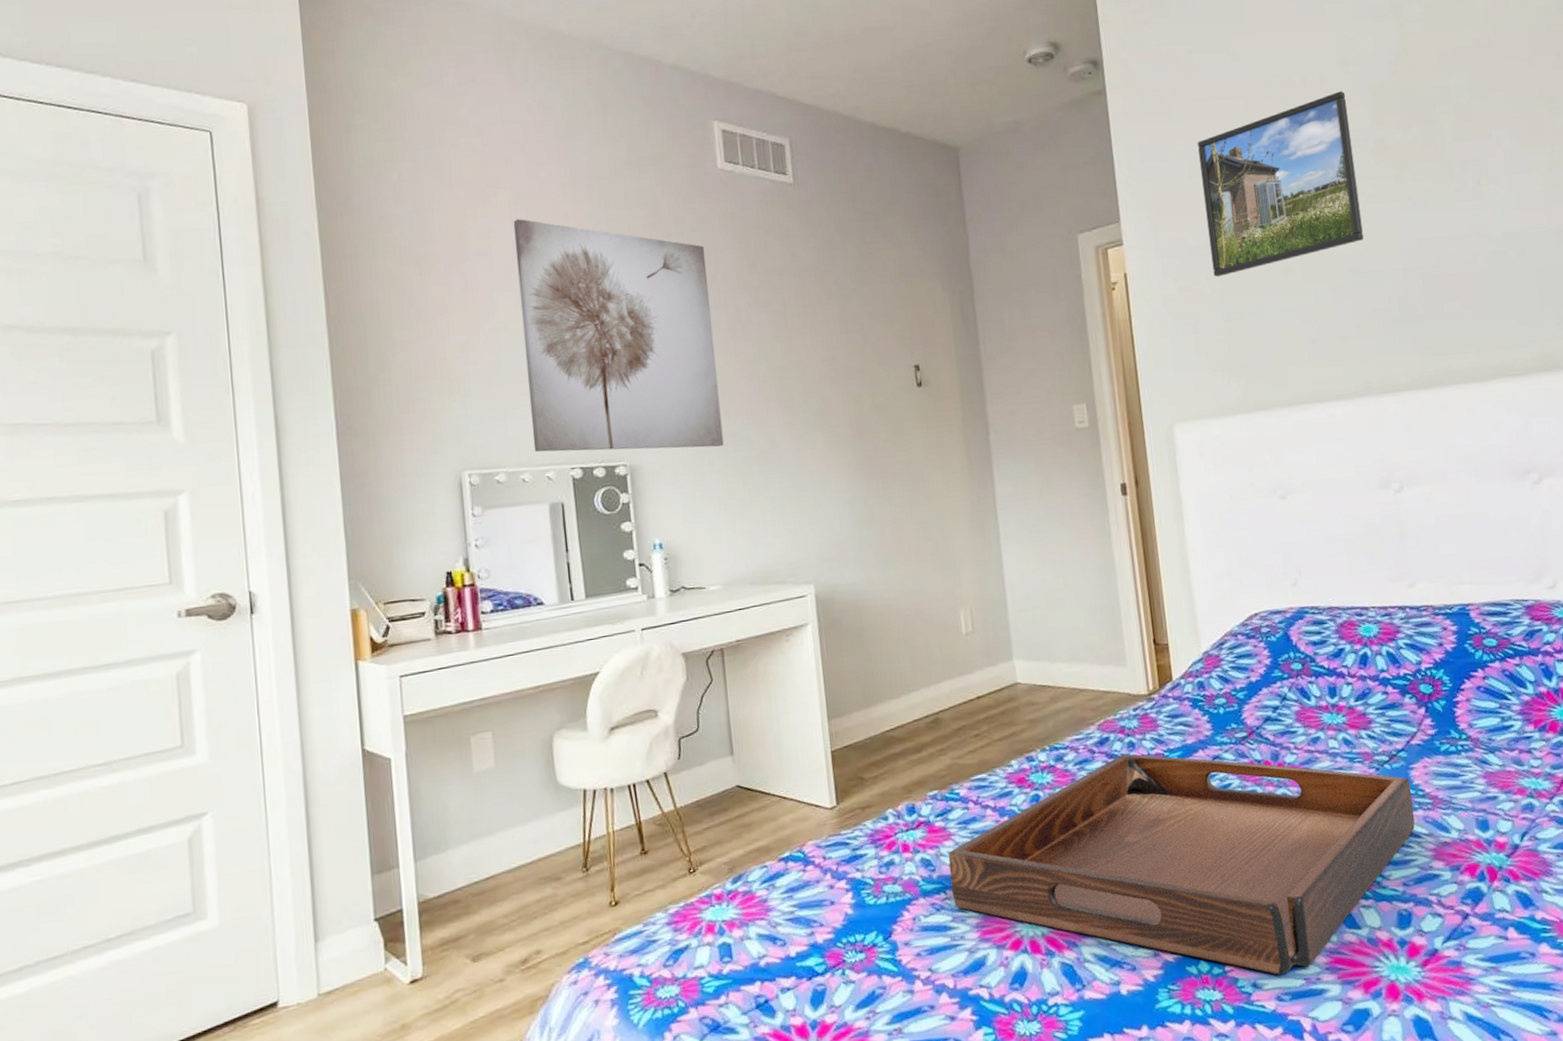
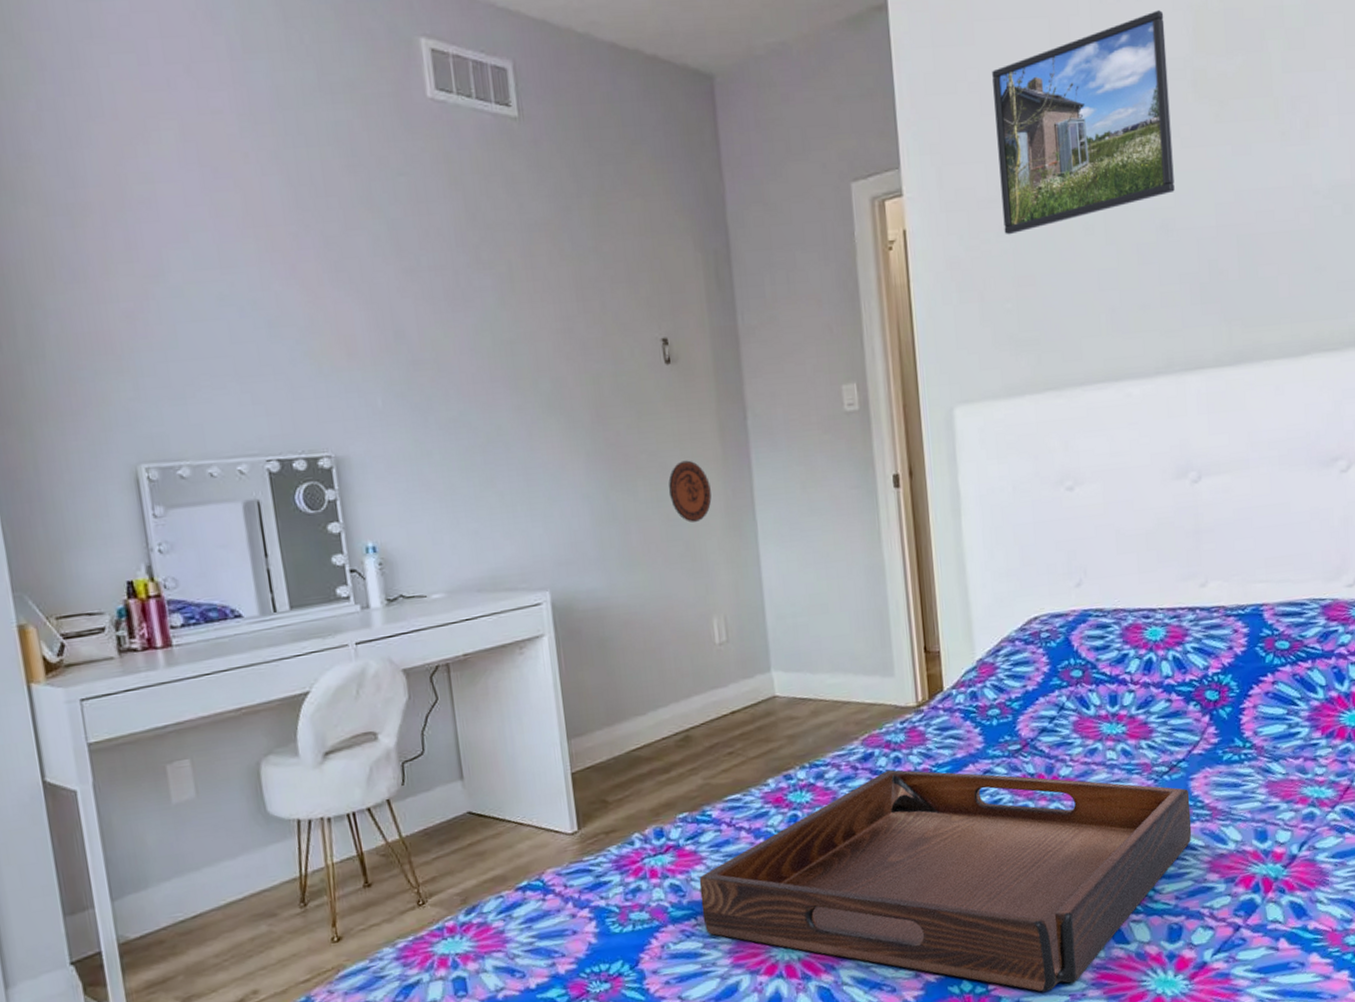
wall art: present [513,219,724,452] -> none [181,158,444,442]
decorative plate: none [920,470,958,525] -> present [668,460,712,523]

